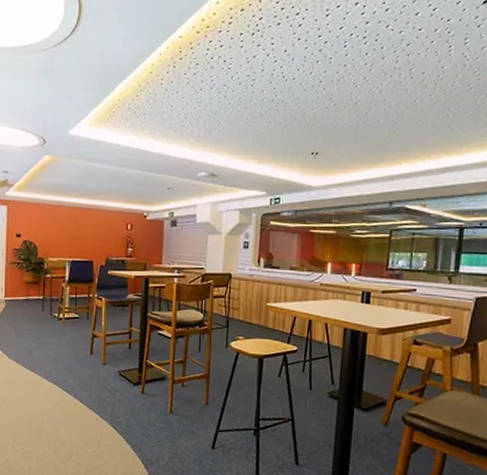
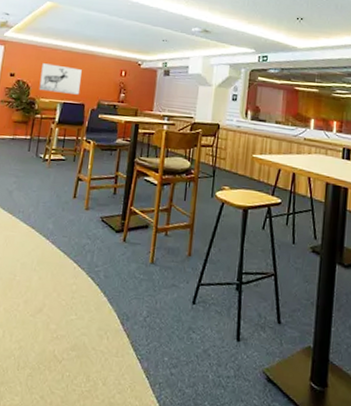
wall art: none [46,221,87,252] -> present [39,63,82,95]

